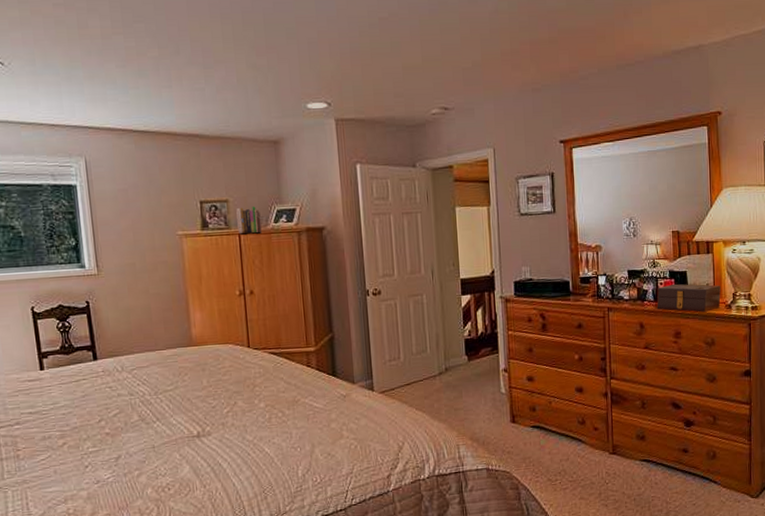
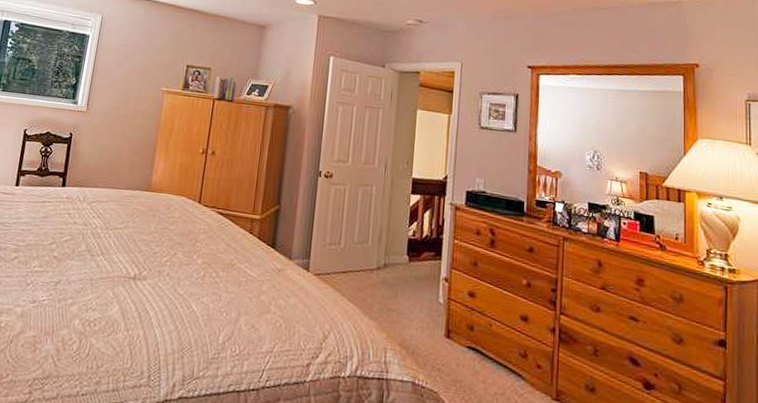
jewelry box: present [656,283,721,313] -> none [618,226,692,264]

